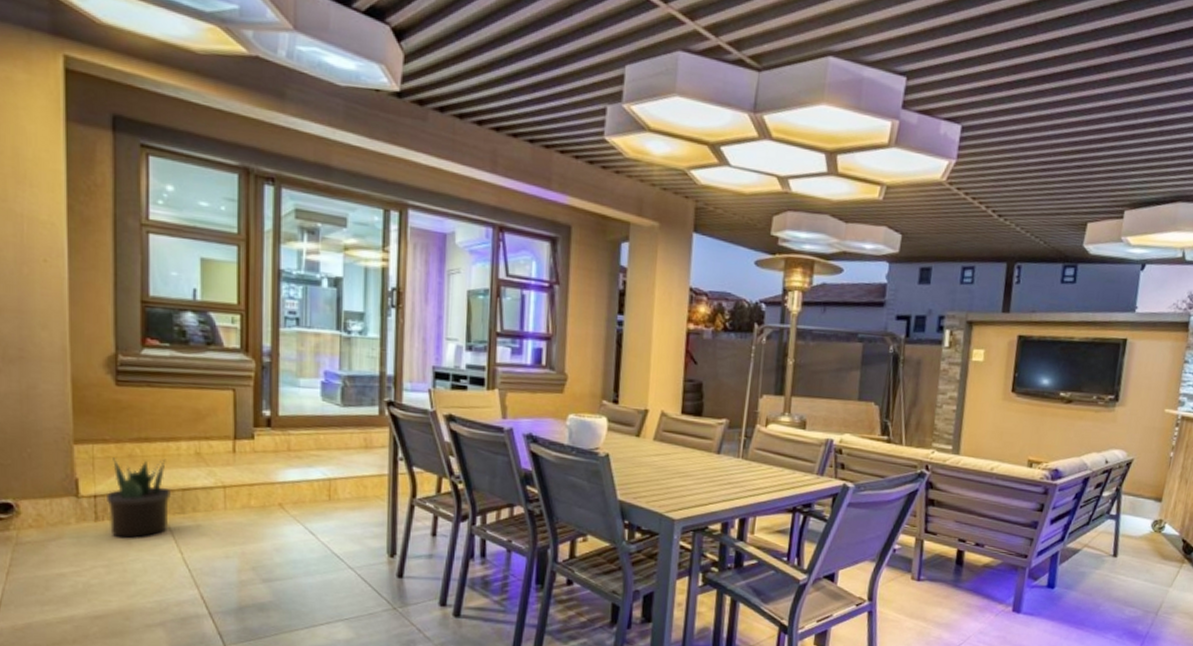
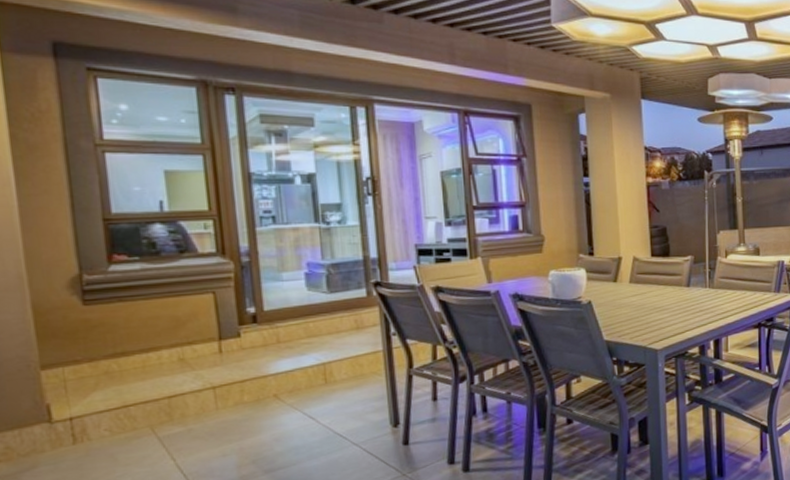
planter: present [107,458,171,538] -> none [84,370,156,456]

